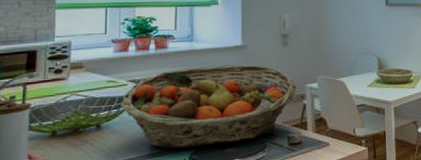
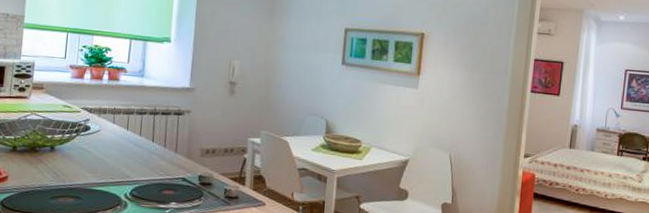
fruit basket: present [120,65,297,149] -> none [73,104,239,186]

